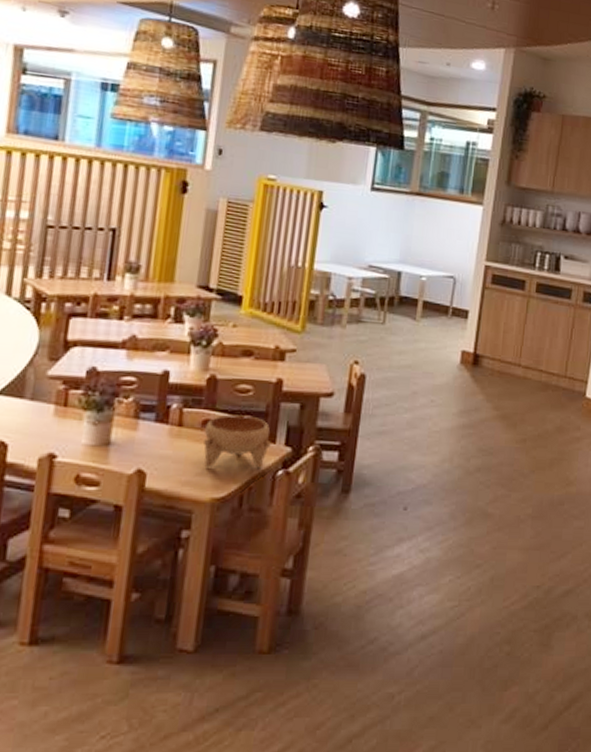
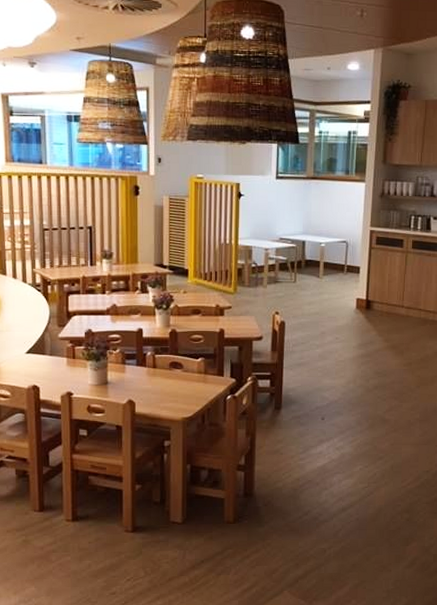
bowl: present [204,414,271,468] -> none [173,357,220,397]

